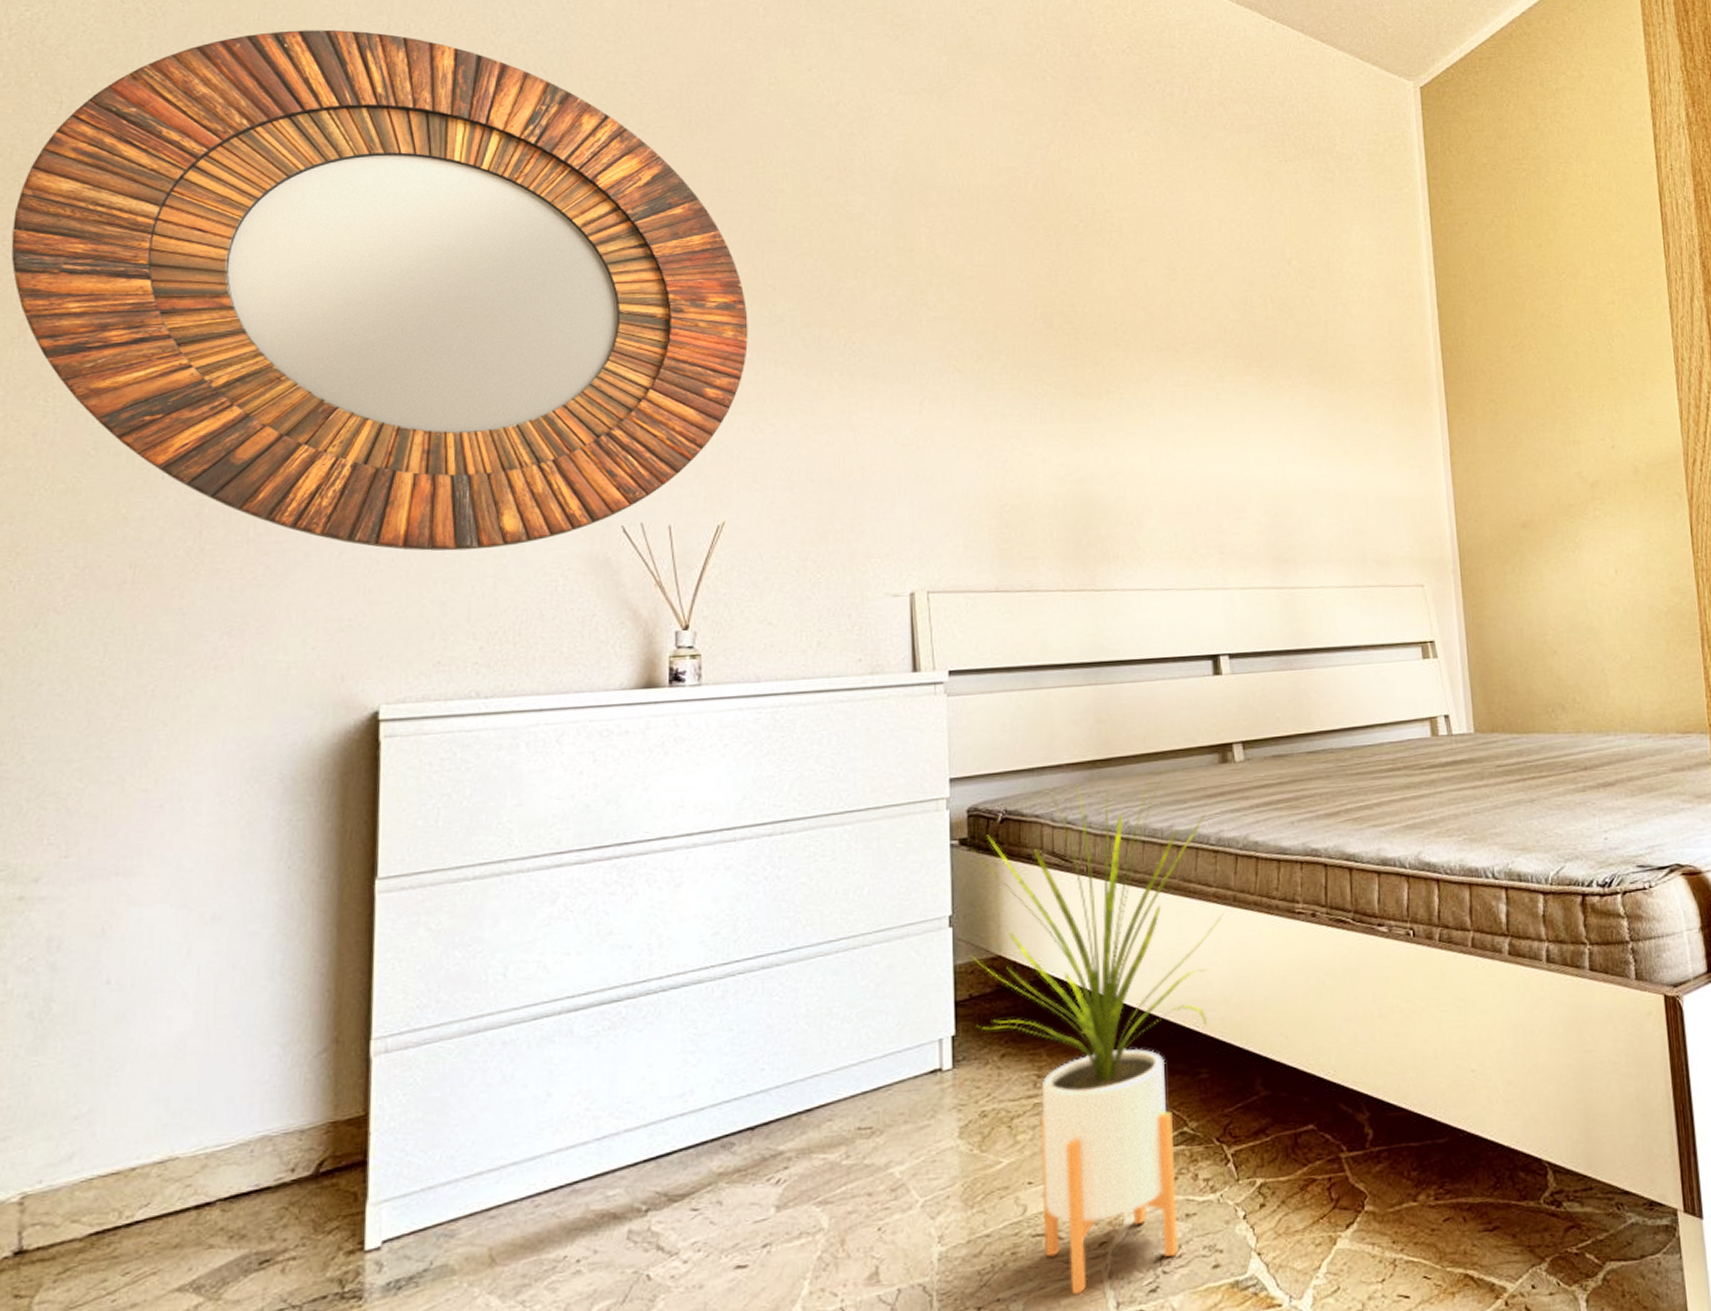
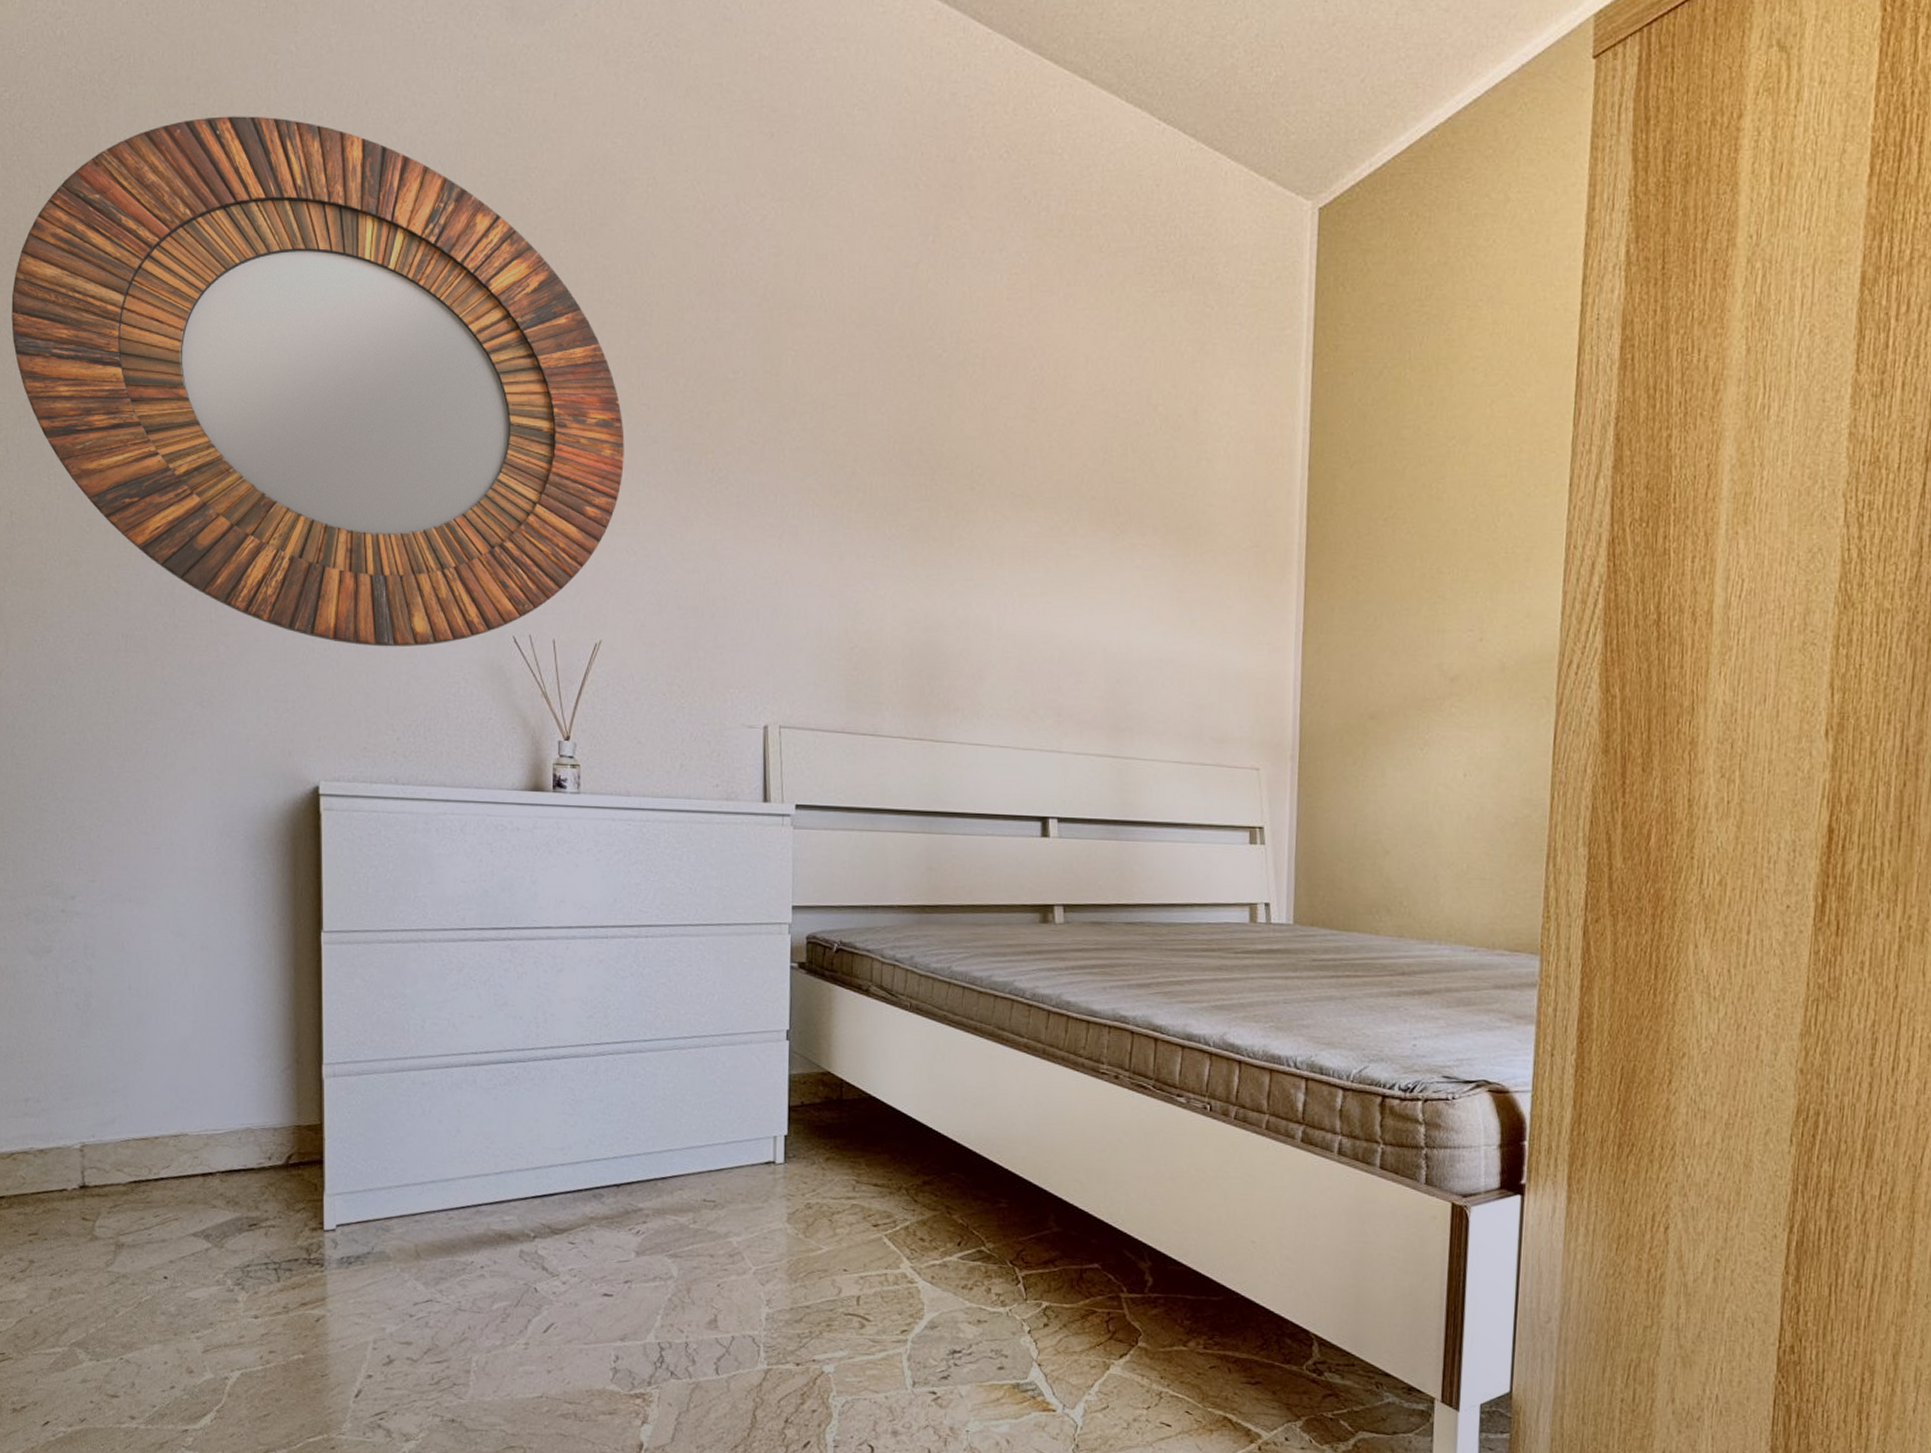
house plant: present [970,776,1223,1295] -> none [803,925,1032,1369]

